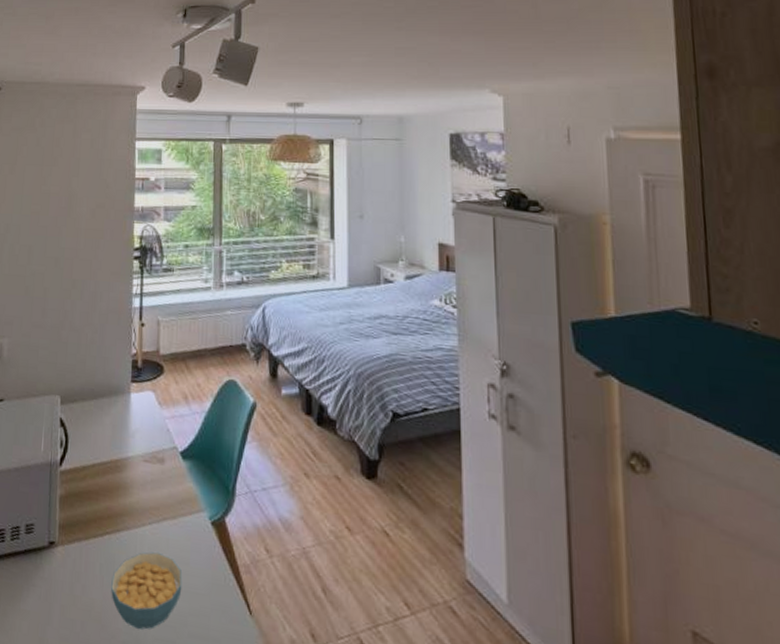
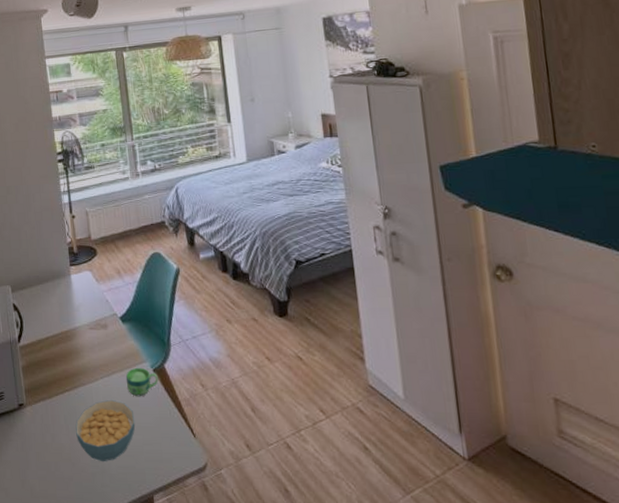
cup: none [177,516,216,554] -> present [125,367,158,397]

